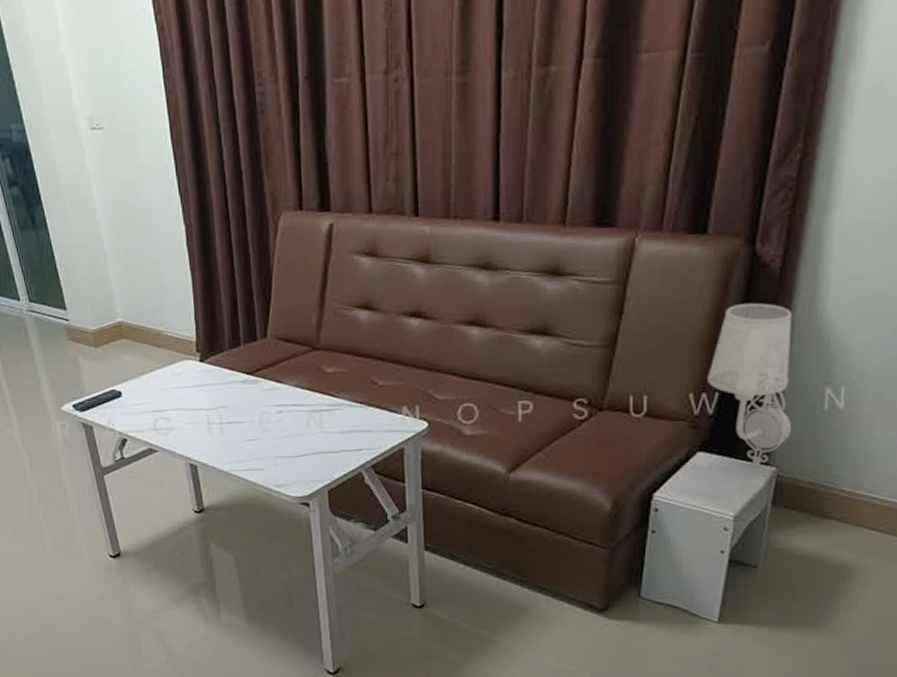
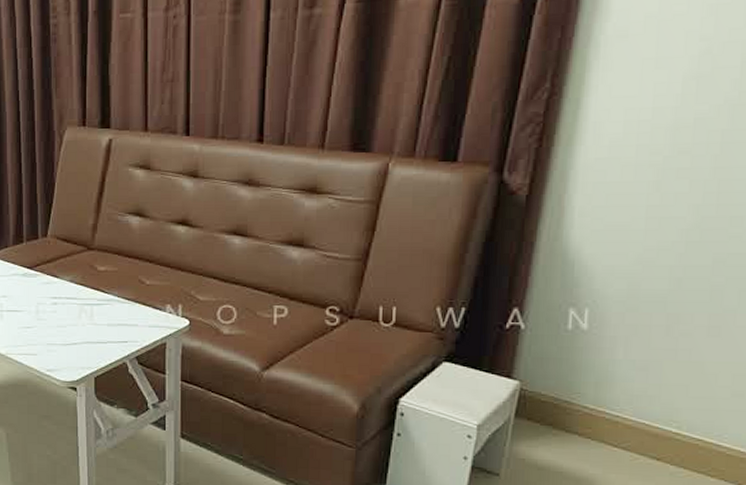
wall sconce: present [707,303,793,466] -> none [454,227,538,379]

